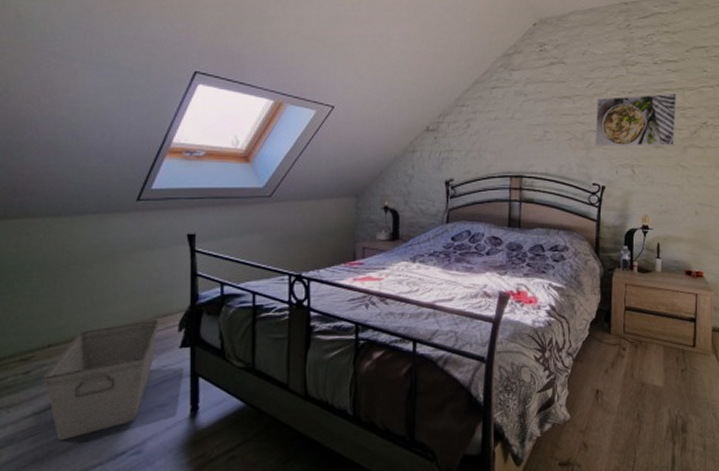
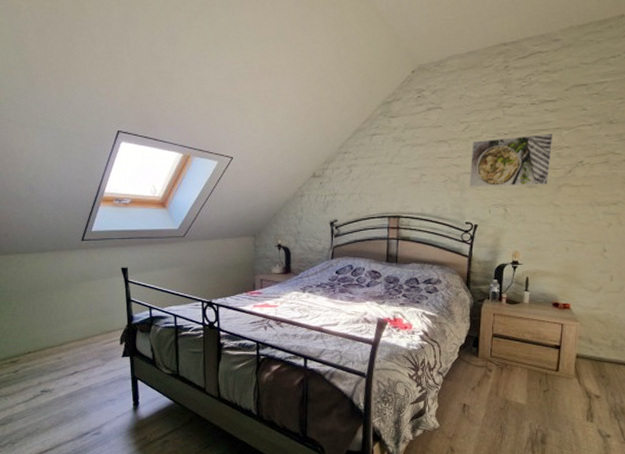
storage bin: present [43,320,160,441] -> none [27,335,106,422]

